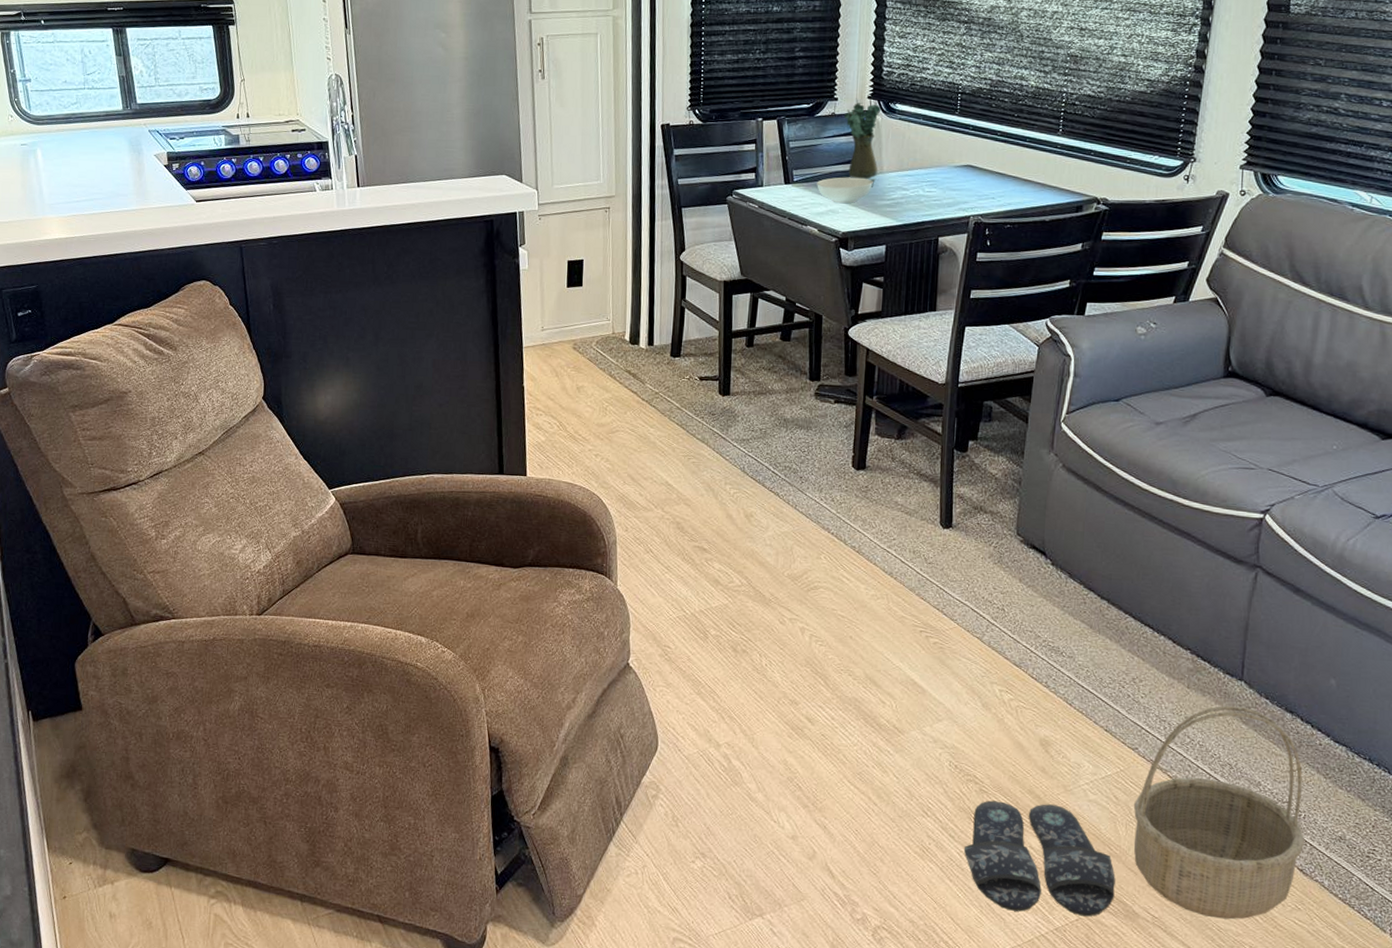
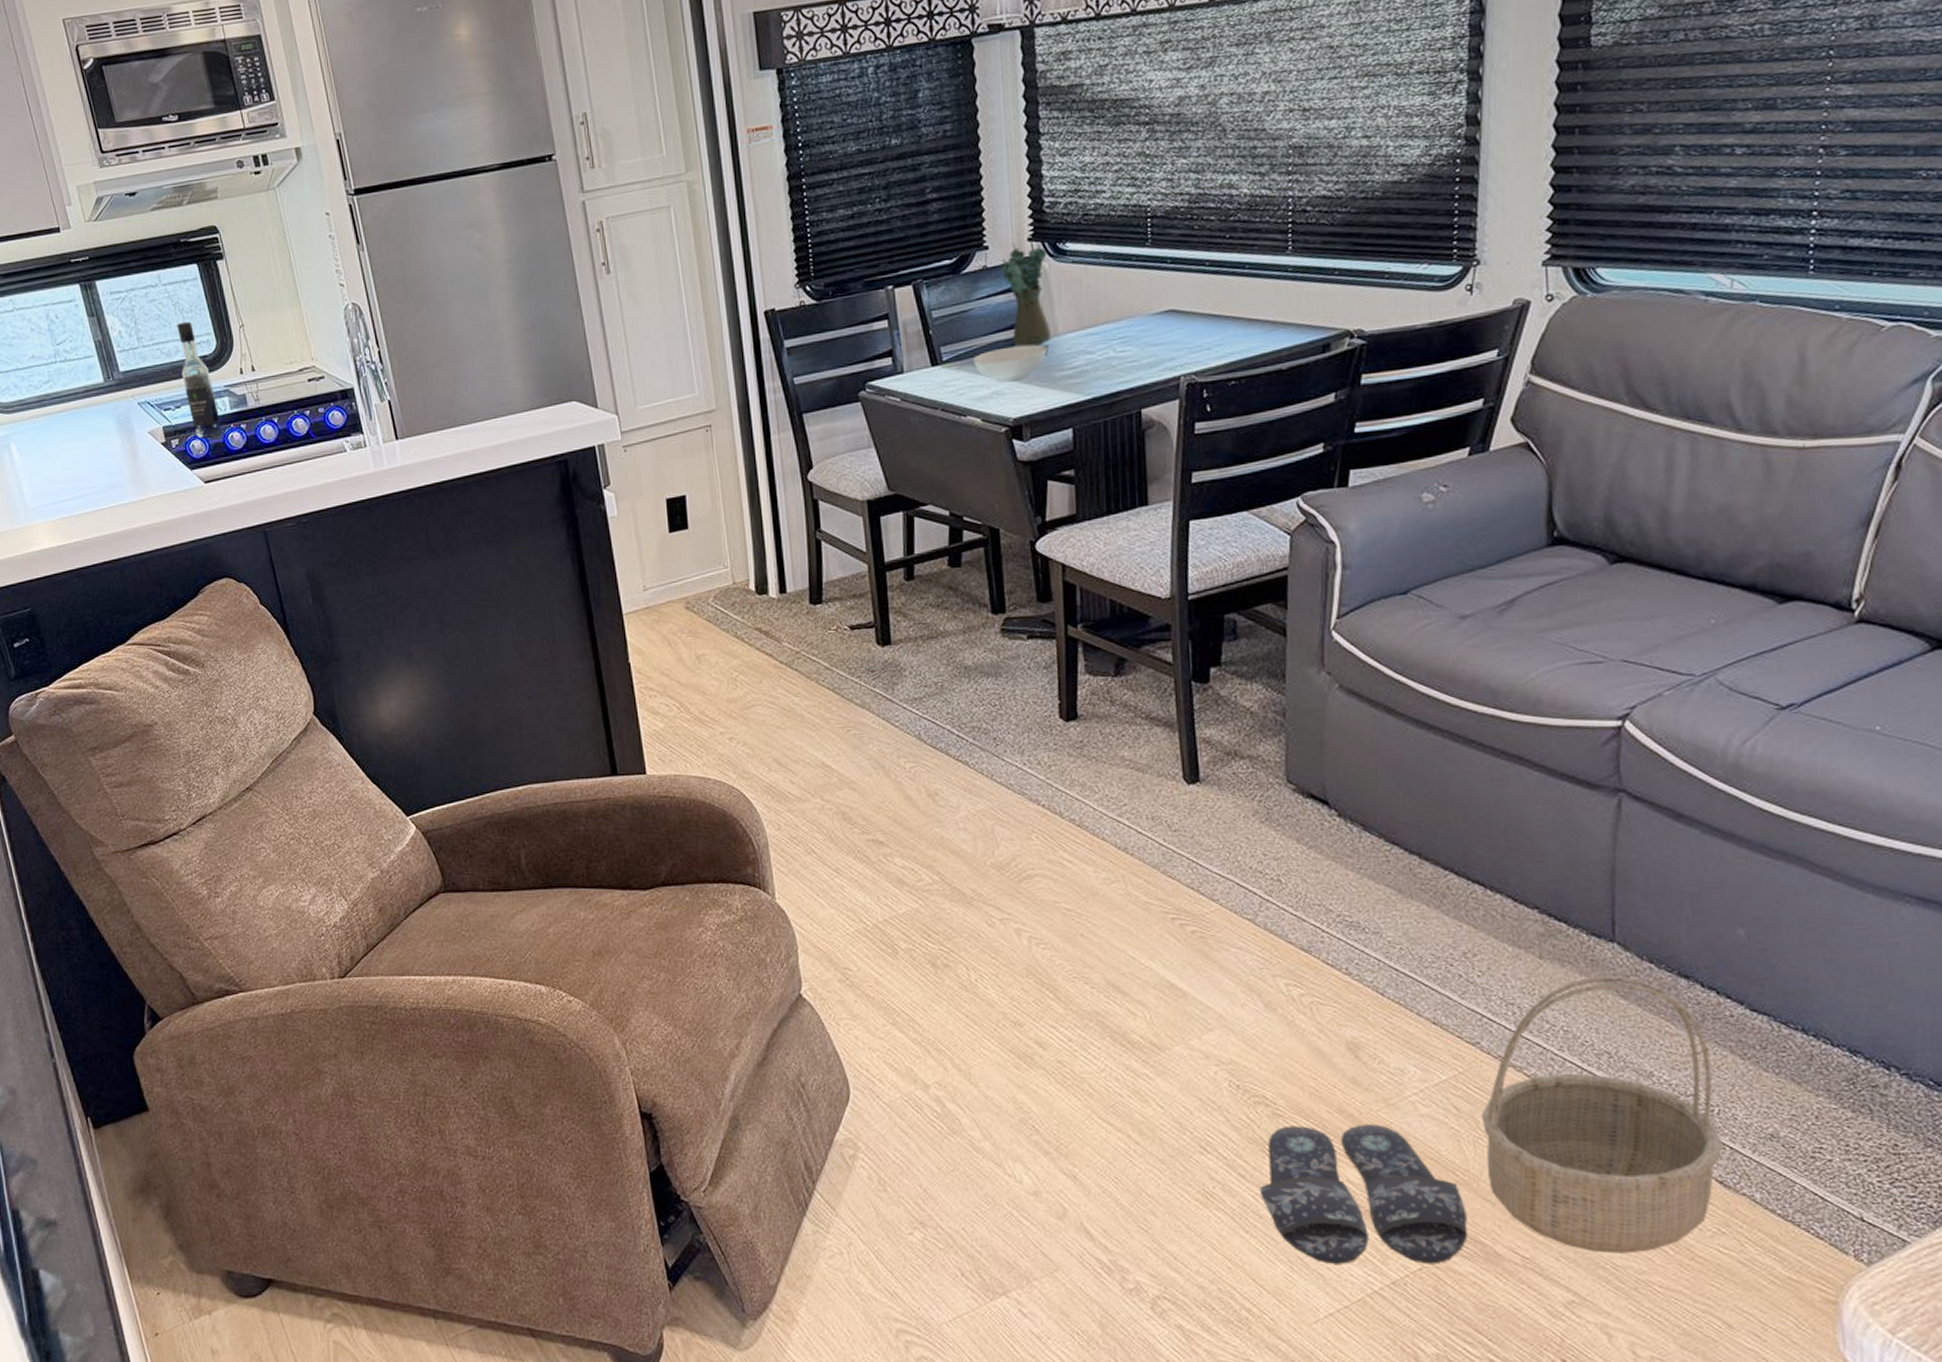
bottle: none [188,70,217,166] -> present [177,321,223,438]

